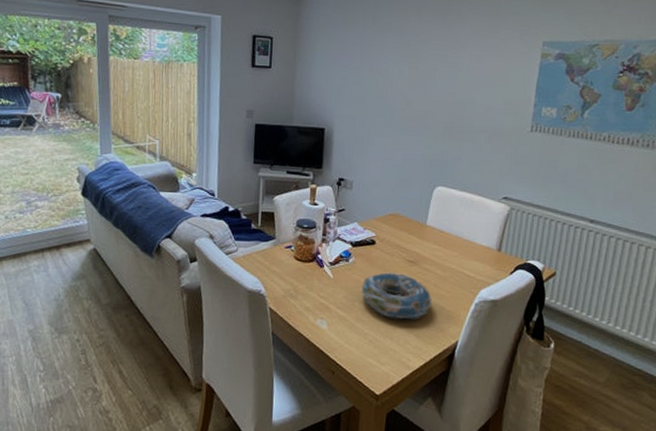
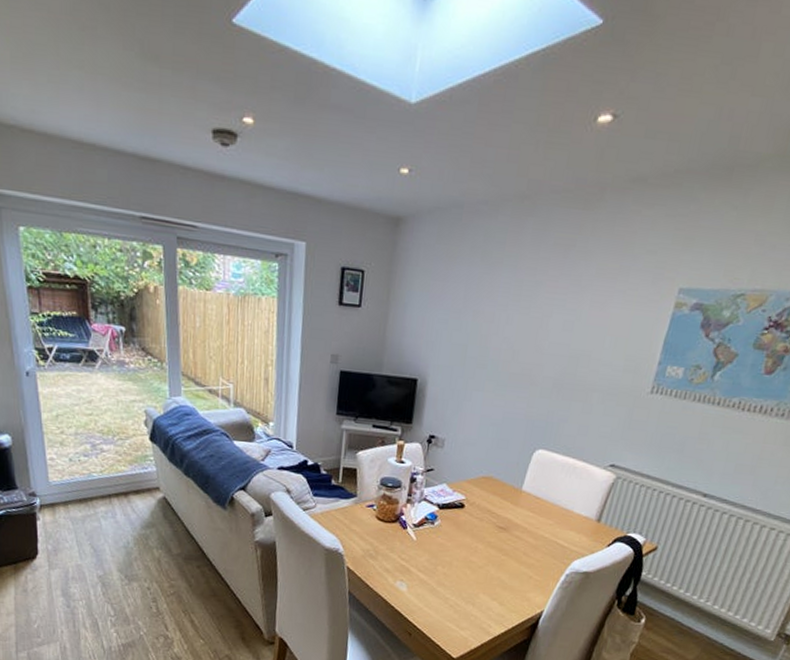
decorative bowl: present [362,272,433,320] -> none [446,537,521,587]

